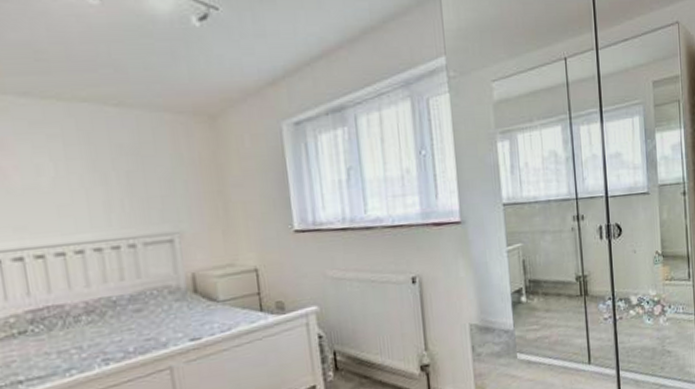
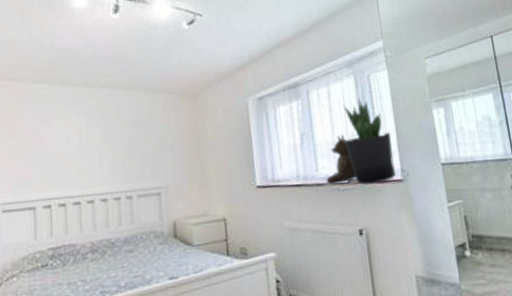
teddy bear: none [376,169,411,229] -> present [326,134,357,185]
planter: none [397,127,454,228] -> present [343,98,396,185]

